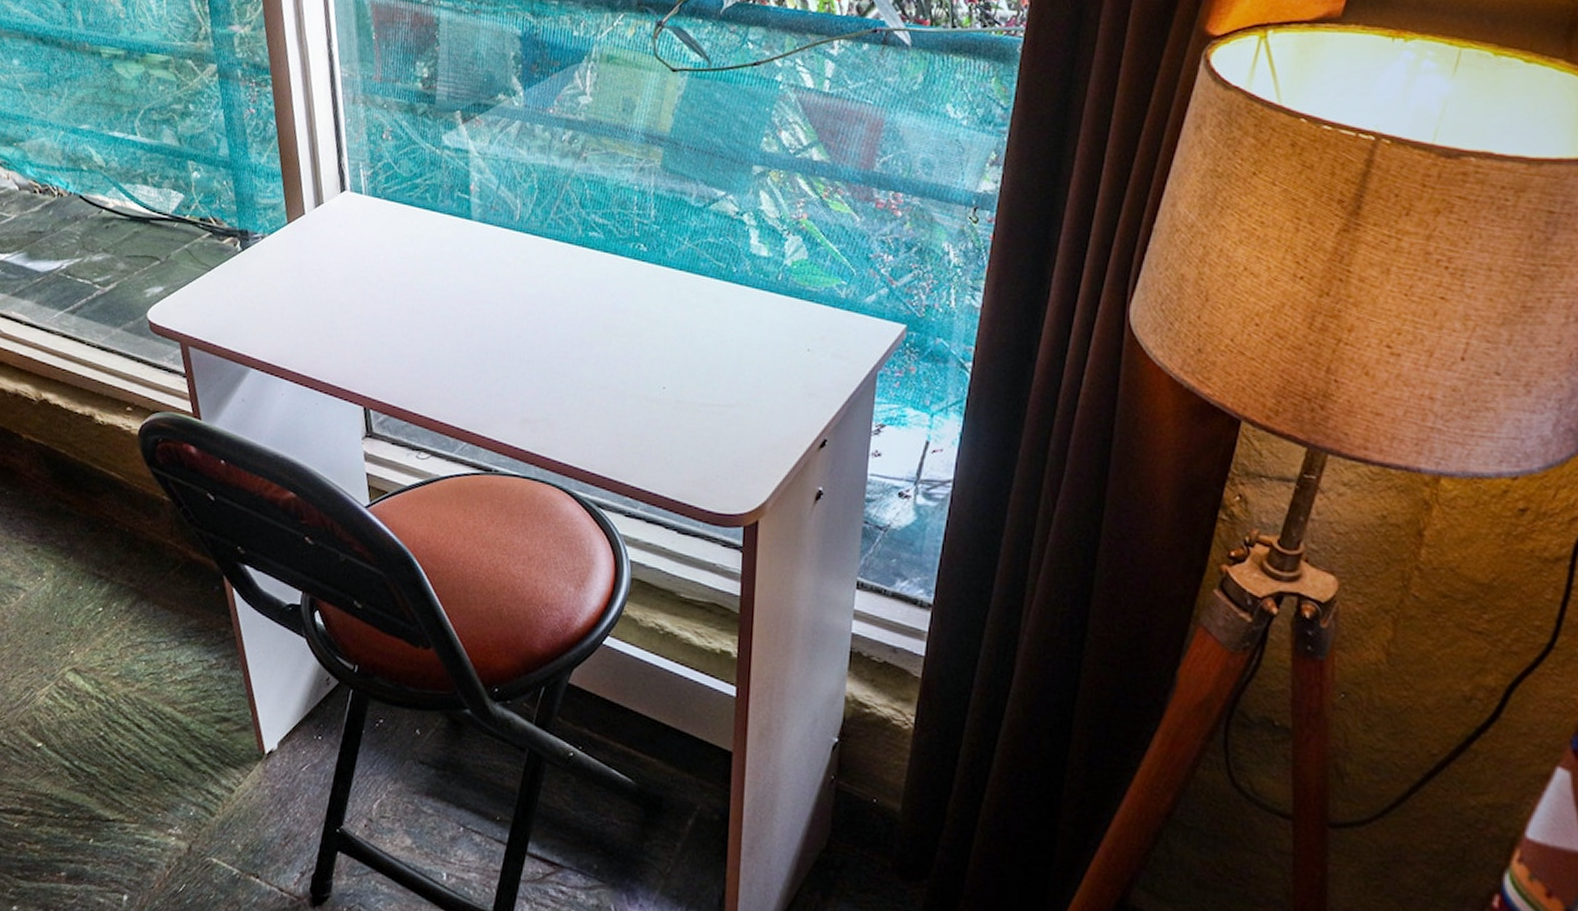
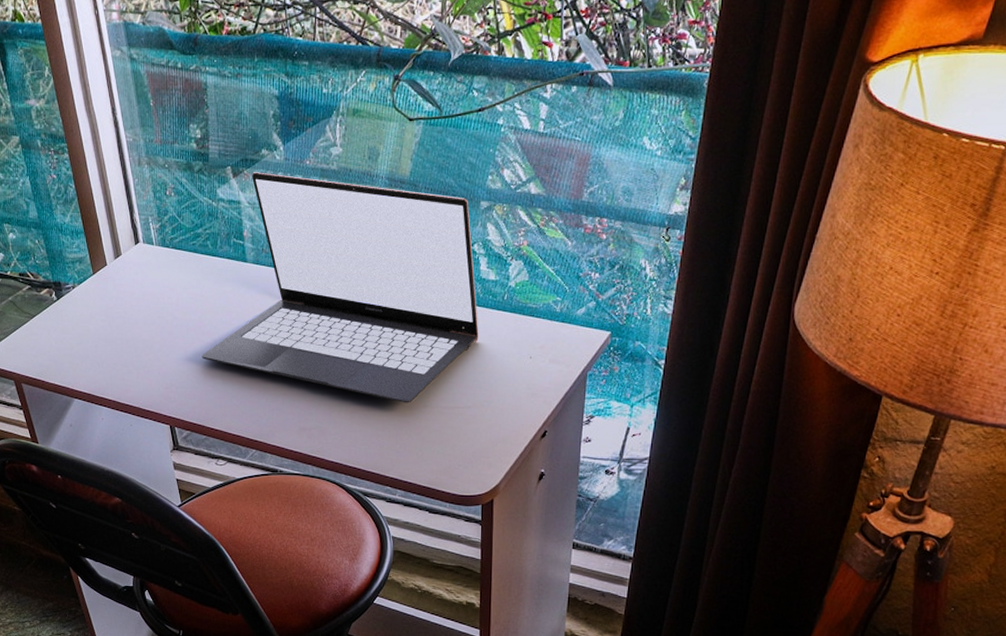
laptop: none [409,118,747,397] -> present [201,172,479,403]

